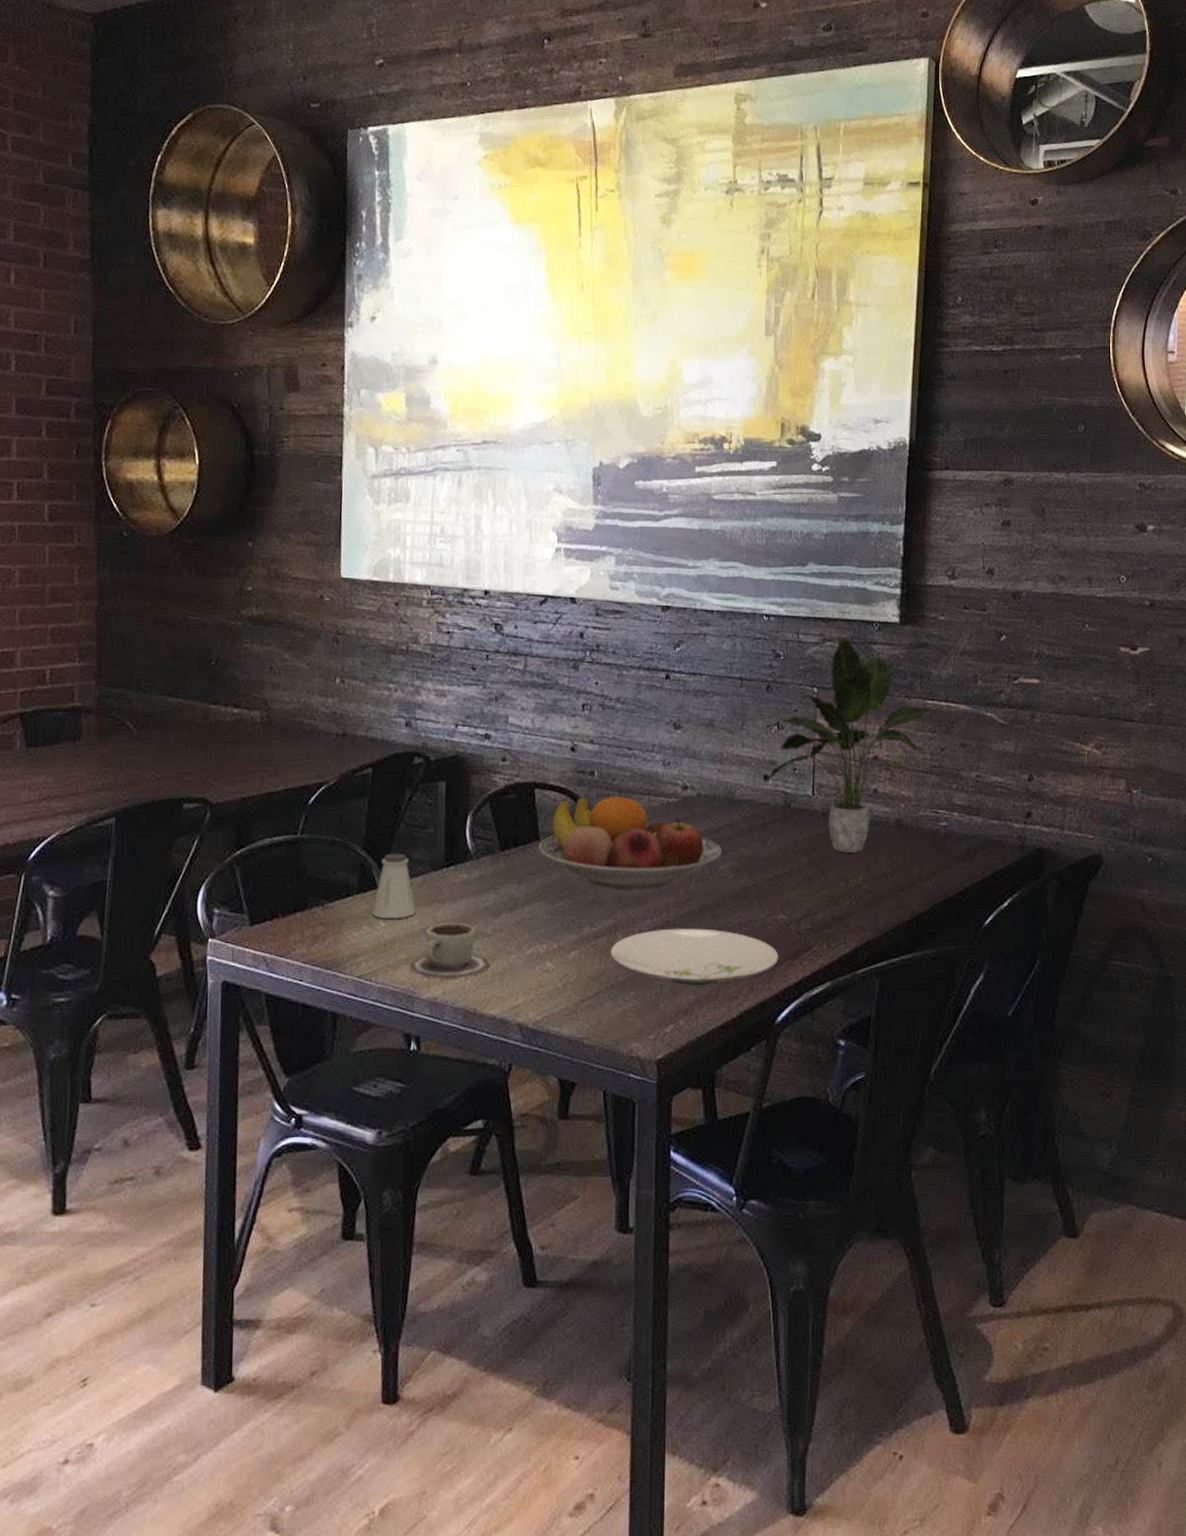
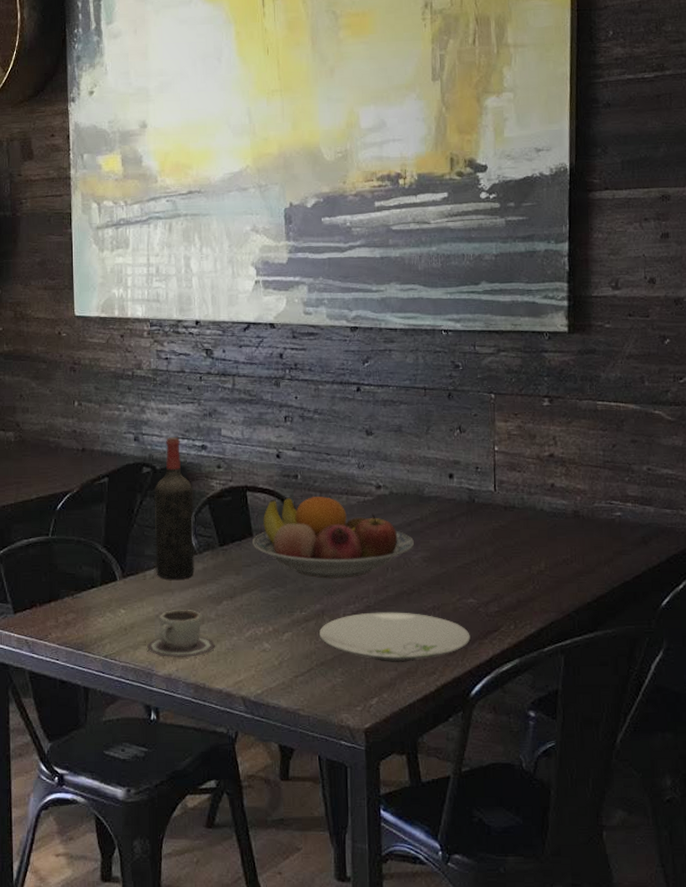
saltshaker: present [372,853,416,919] -> none [114,550,150,607]
wine bottle: none [424,724,473,888] -> present [155,437,195,580]
potted plant: present [764,638,932,853] -> none [450,348,603,542]

